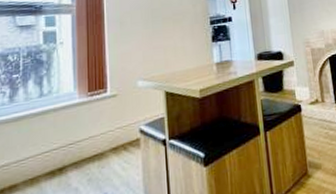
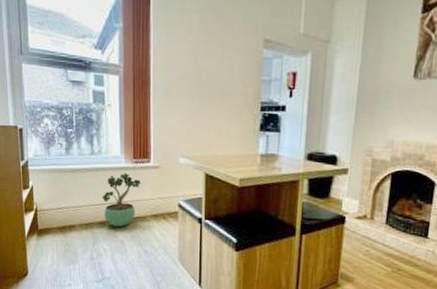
potted plant: none [52,109,97,173] -> present [102,173,141,227]

